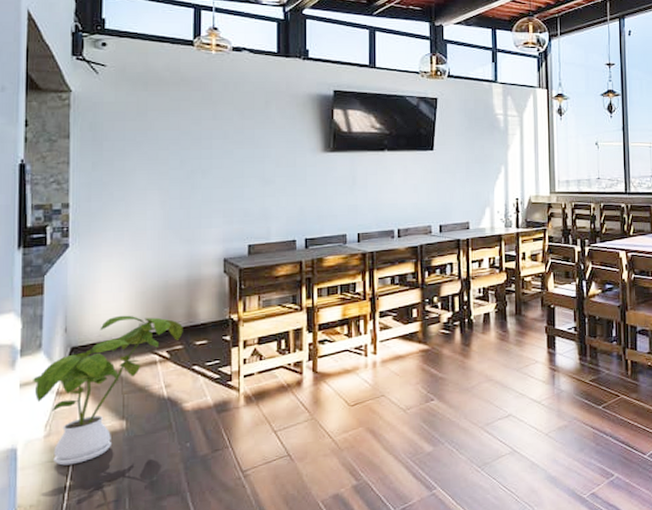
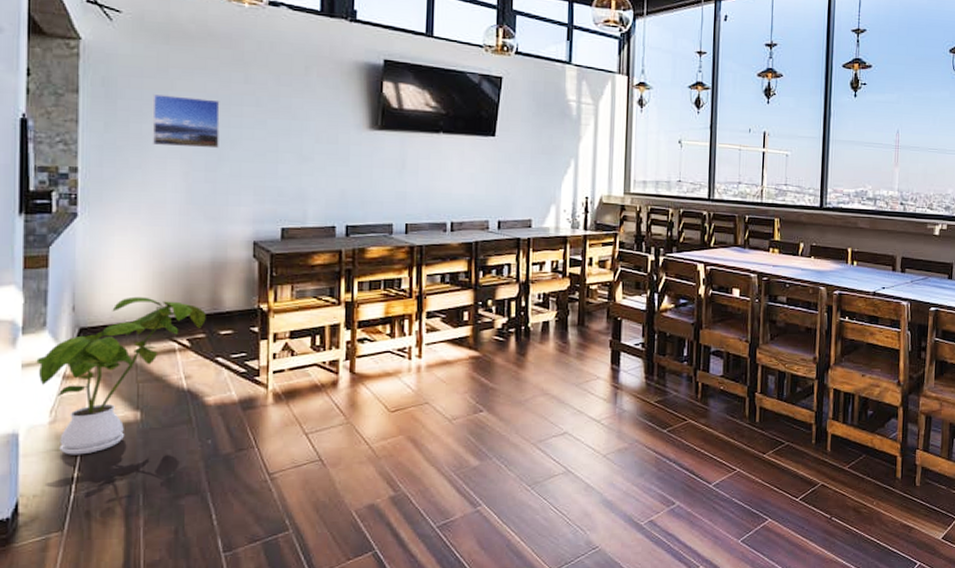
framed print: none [133,135,192,180] -> present [152,94,220,149]

